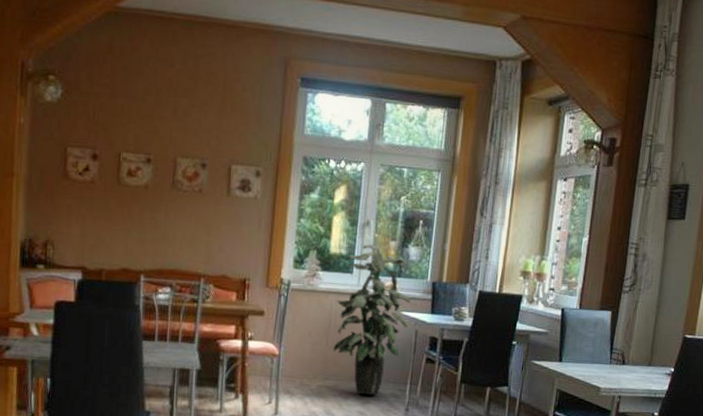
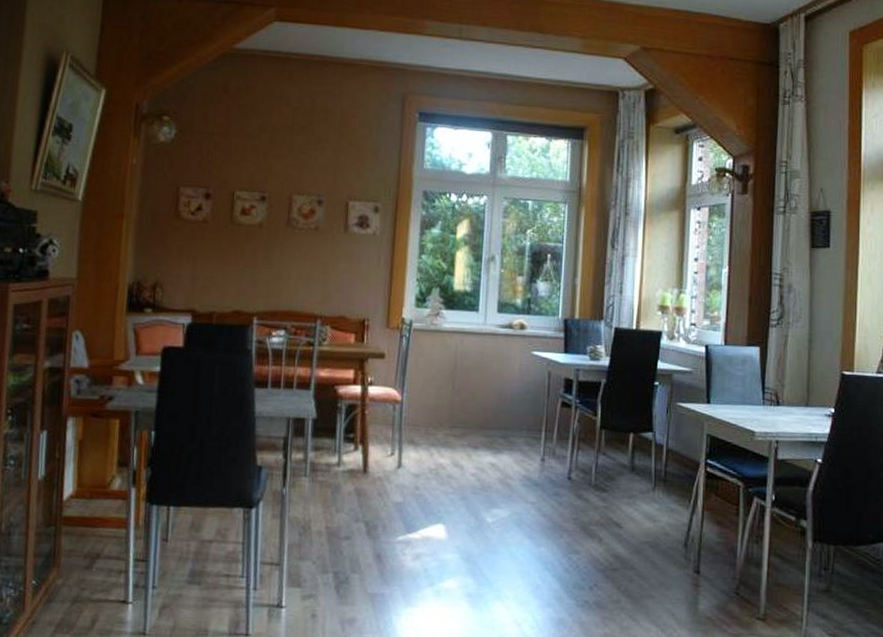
indoor plant: present [333,244,411,395] -> none [459,280,542,444]

